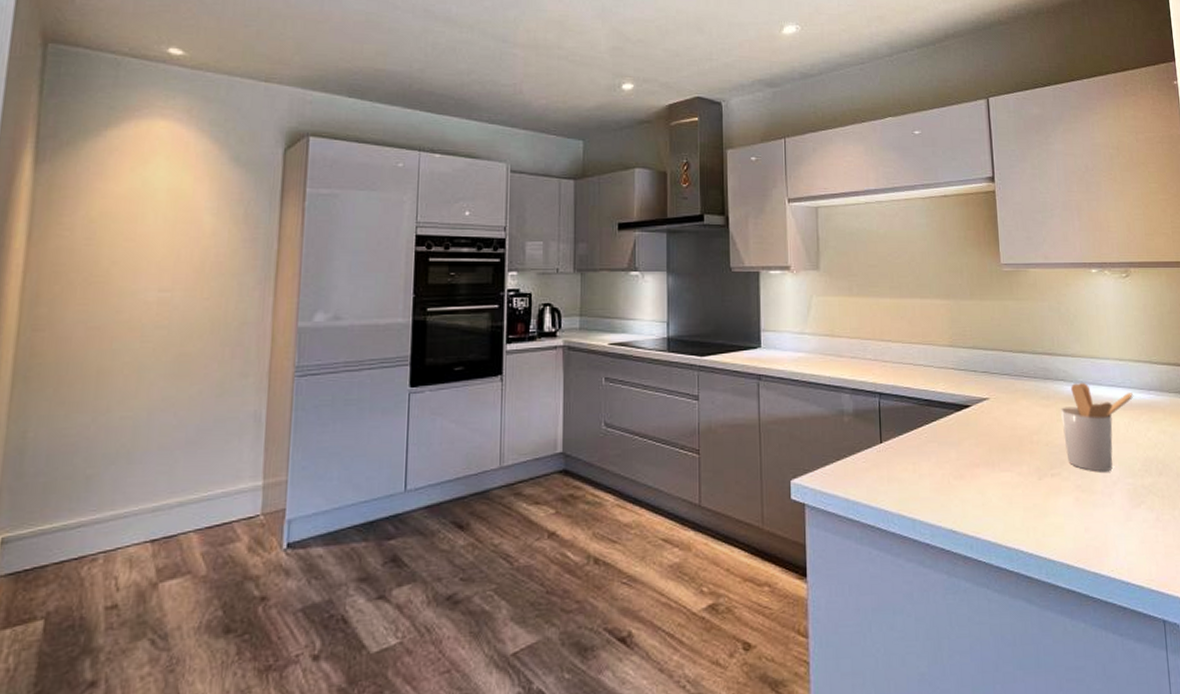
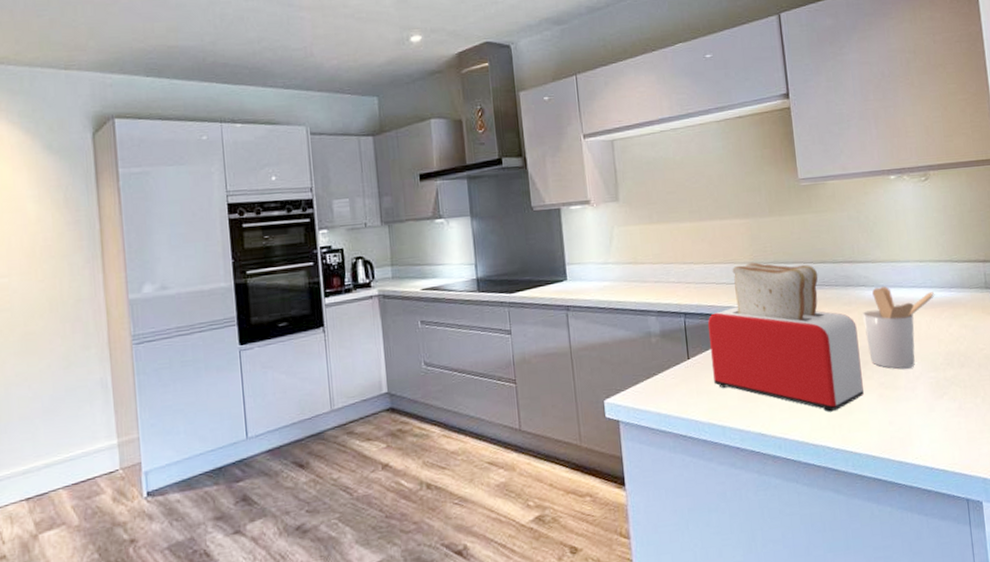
toaster: none [902,346,1060,513] -> present [707,262,864,412]

